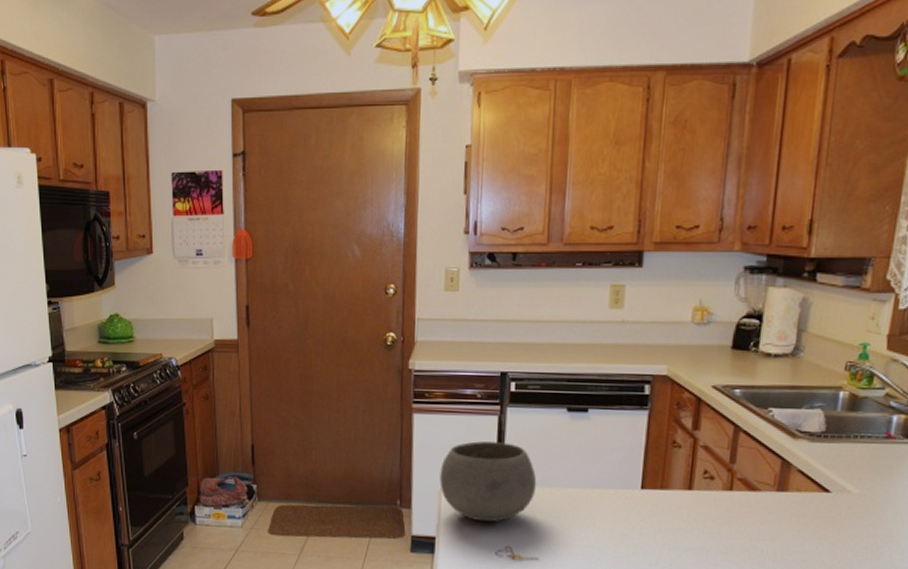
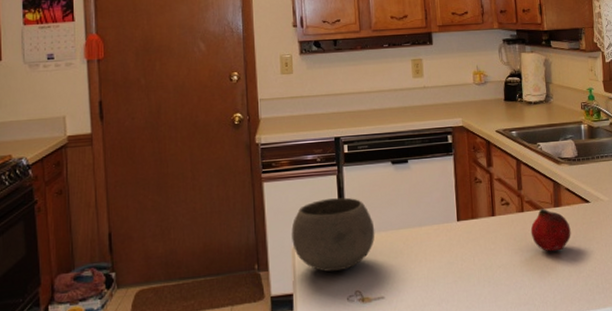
fruit: none [737,491,795,545] -> present [530,209,571,252]

